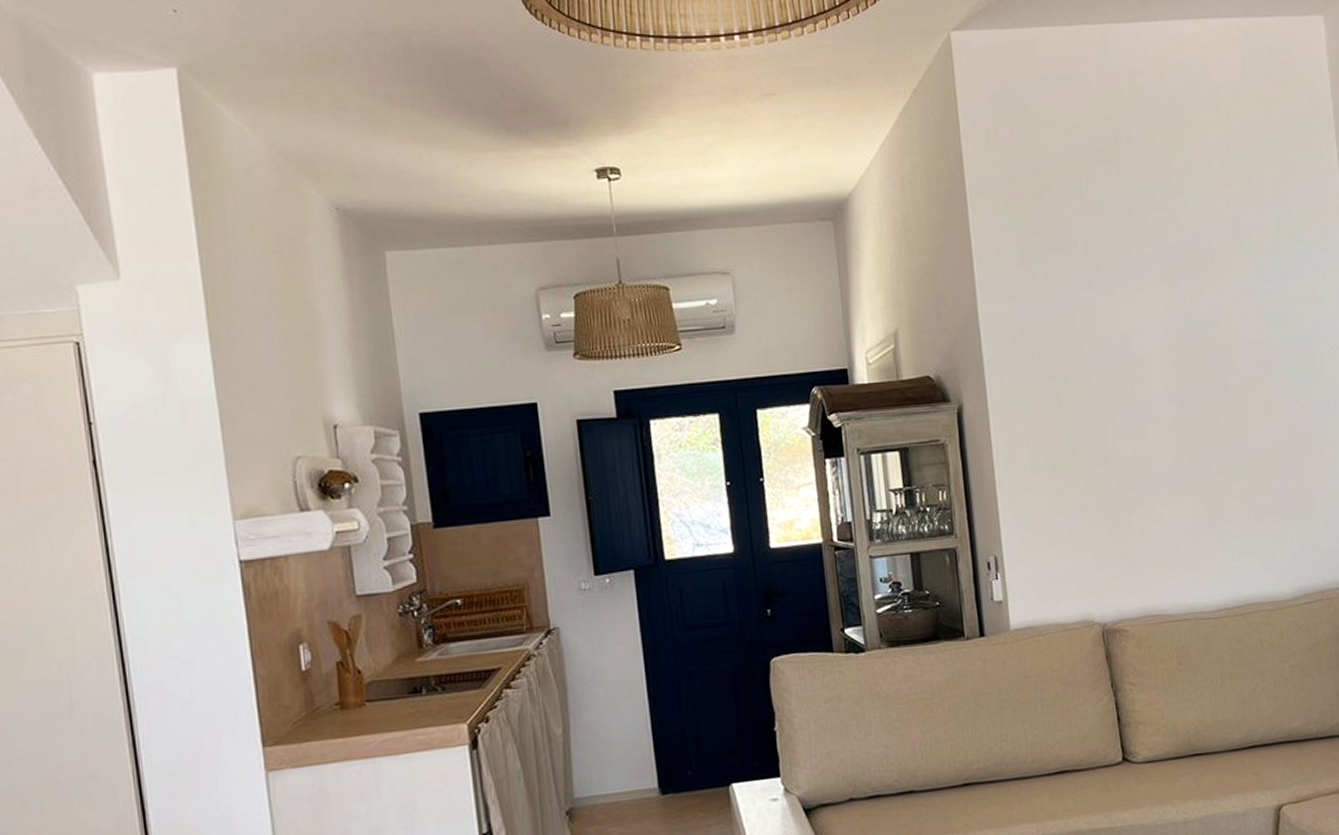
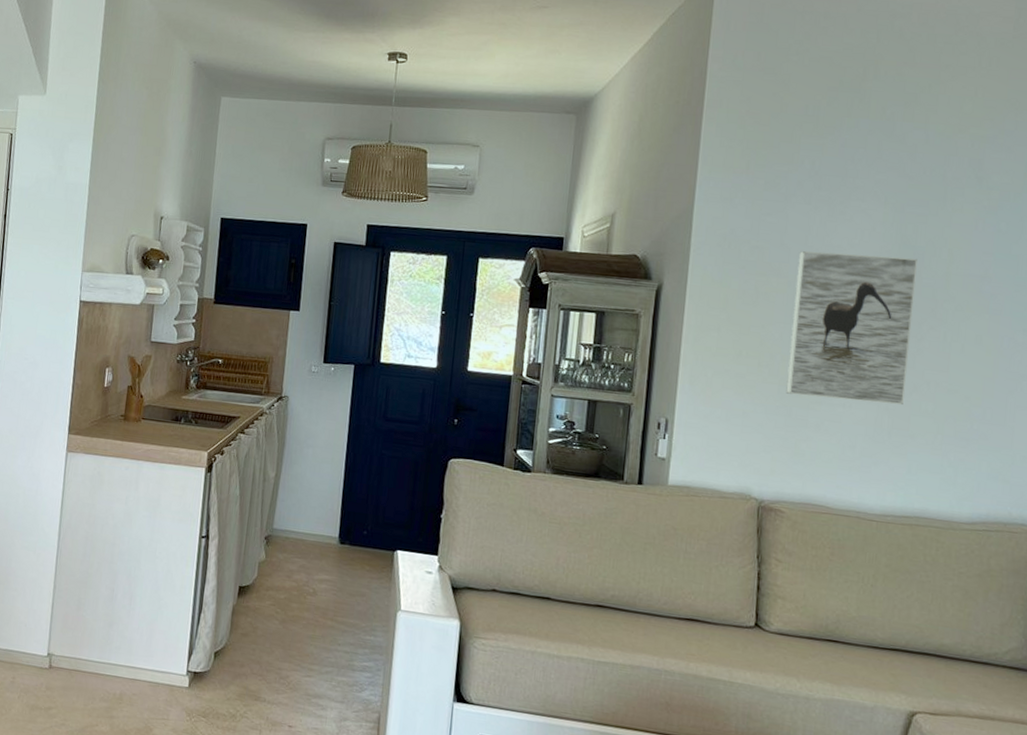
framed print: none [1090,333,1215,502] -> present [786,250,917,405]

